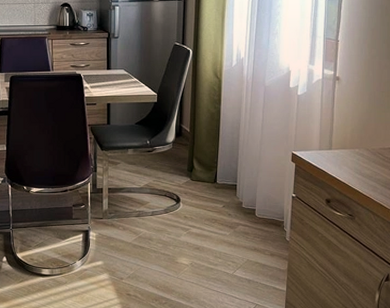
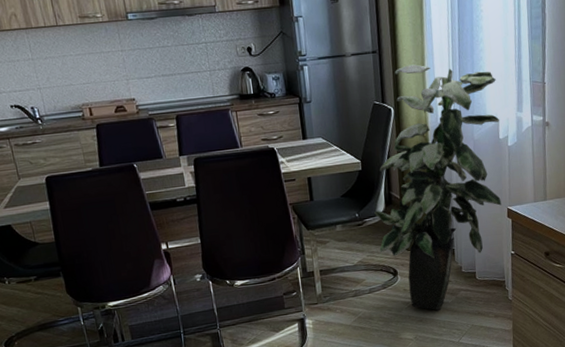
indoor plant: none [164,13,291,241] -> present [374,64,501,311]

